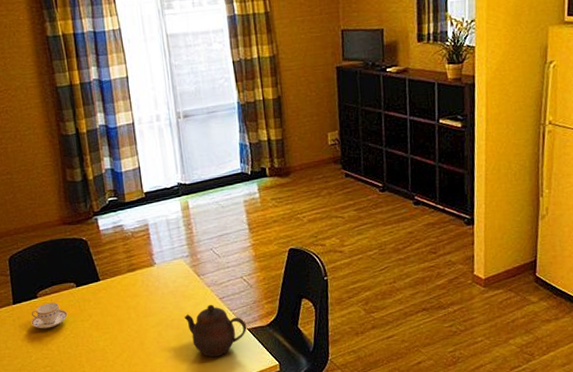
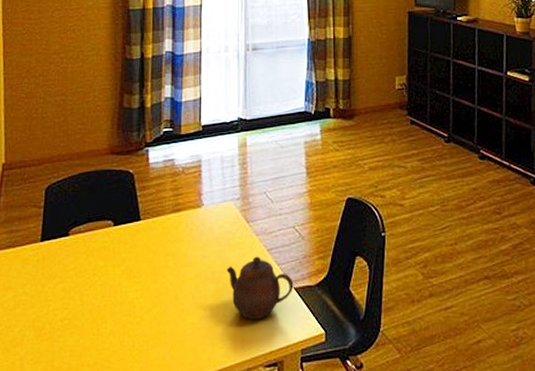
teacup: present [31,302,68,329] -> none [56,242,99,273]

